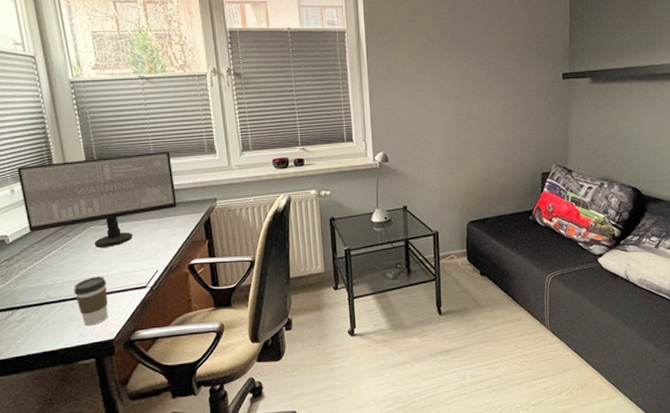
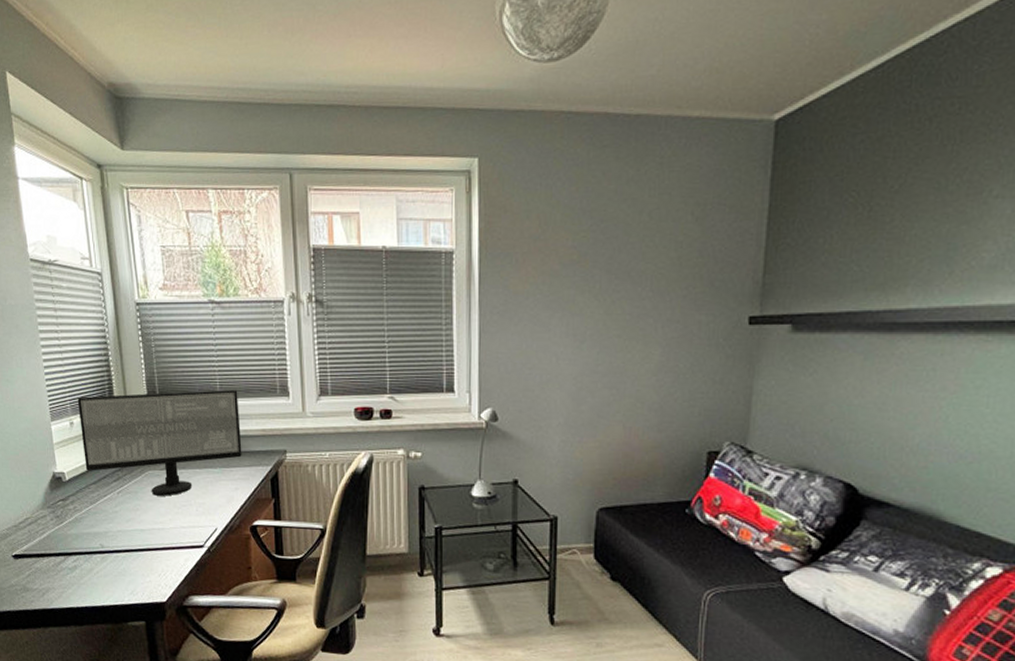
coffee cup: present [74,276,108,326] -> none [127,528,162,584]

